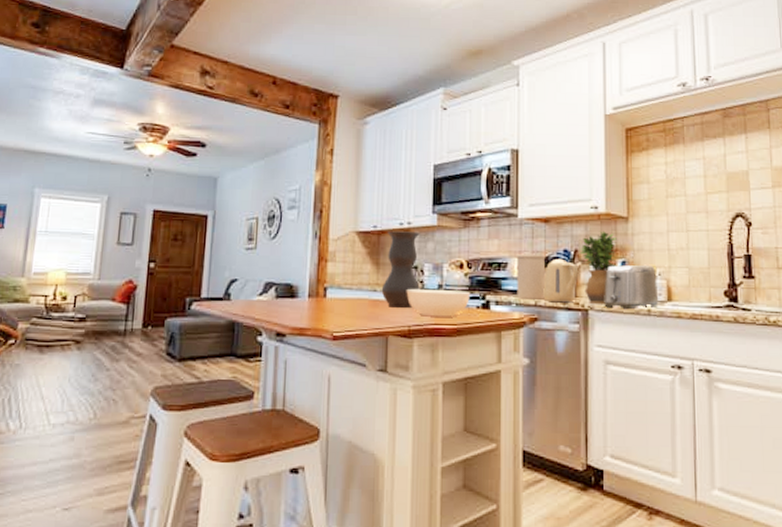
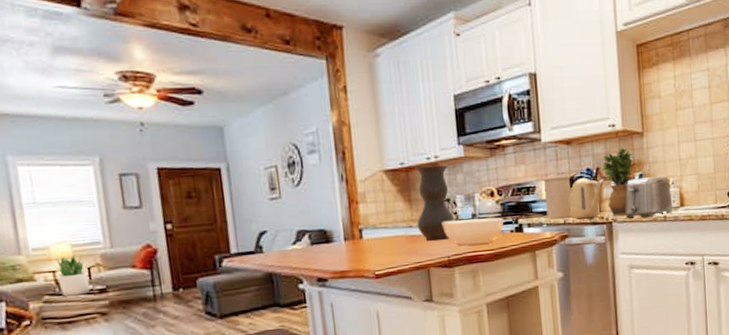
planter: none [47,282,73,321] -> present [55,254,90,297]

